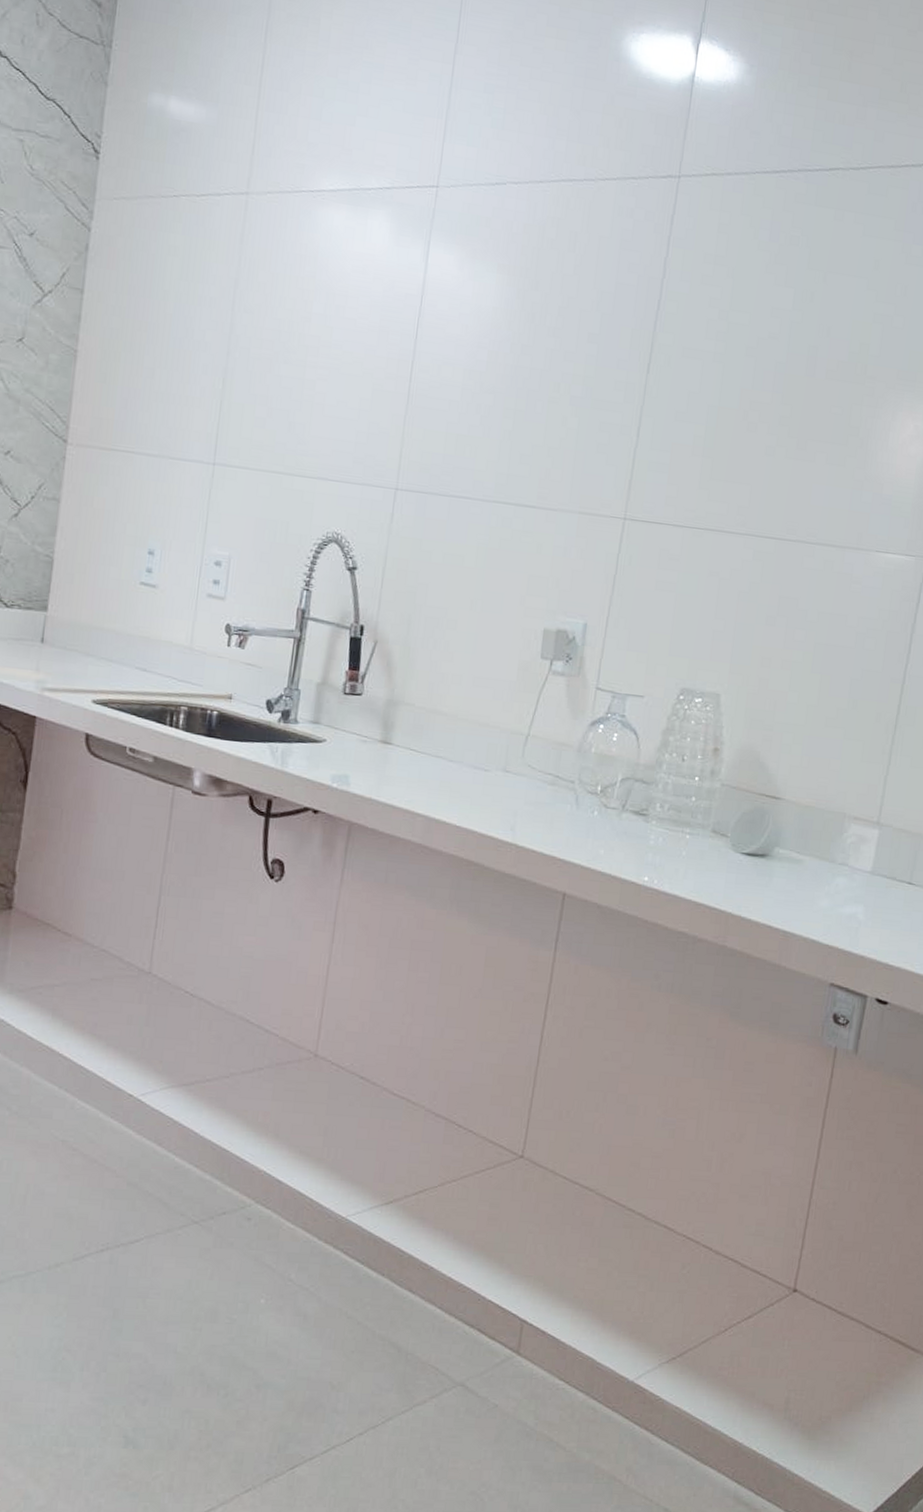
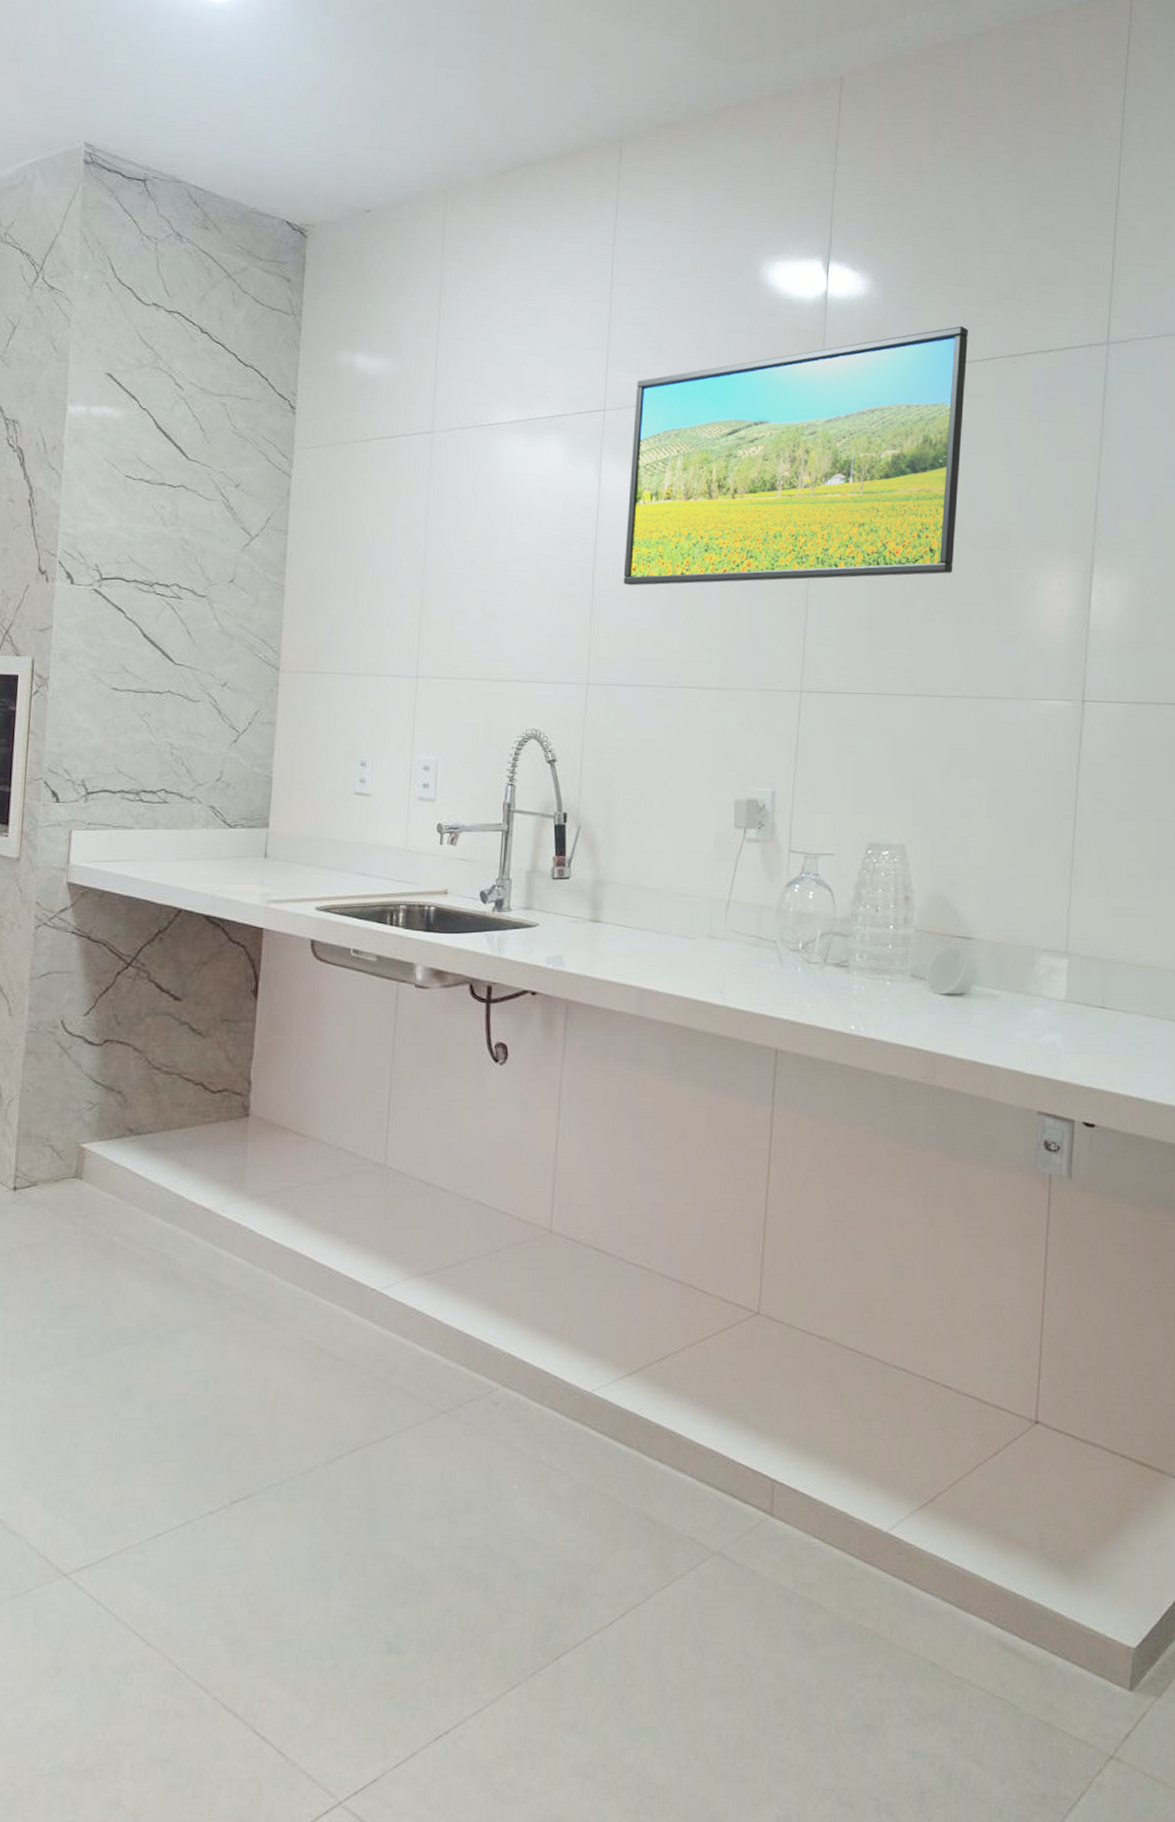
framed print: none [443,127,846,405] -> present [623,326,968,586]

